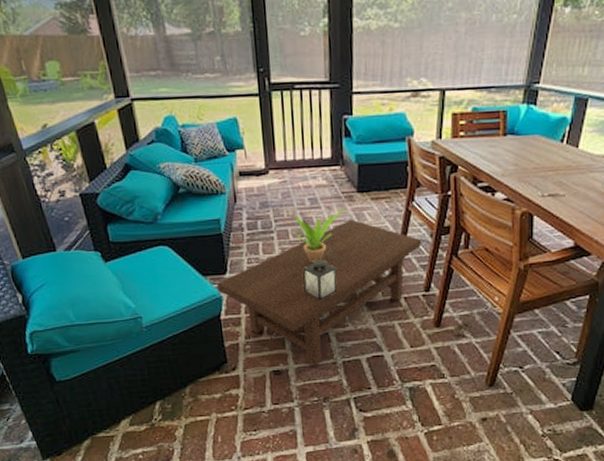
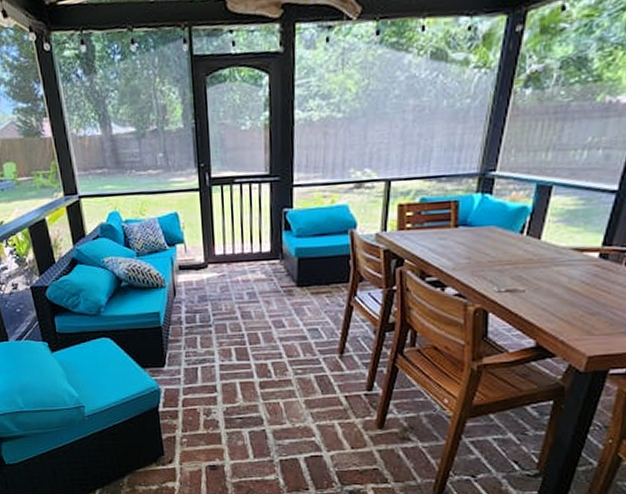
coffee table: present [216,219,421,367] -> none [155,314,364,464]
potted plant: present [294,208,345,263] -> none [232,302,284,358]
lantern: present [303,239,338,301] -> none [240,334,276,397]

